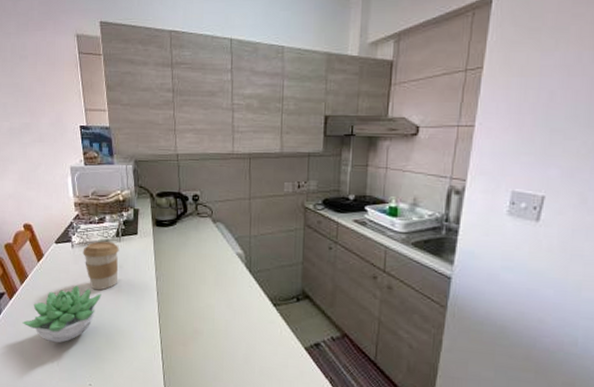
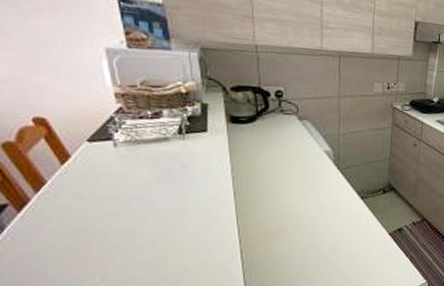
succulent plant: present [22,285,102,343] -> none [41,189,161,257]
coffee cup: present [83,241,119,291] -> none [131,139,183,194]

